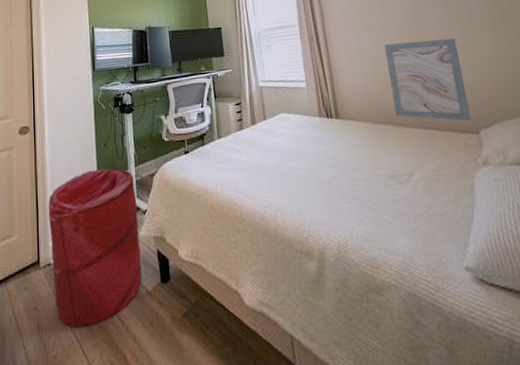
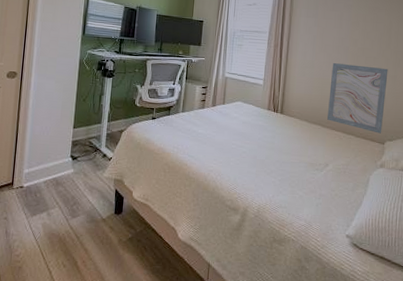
laundry hamper: present [48,168,142,328] -> none [23,118,105,237]

